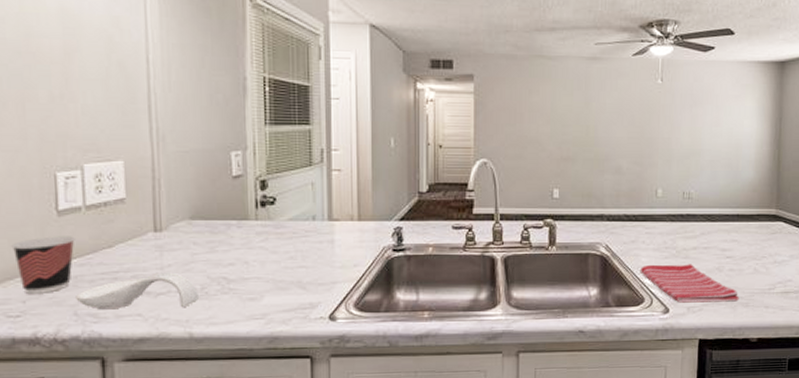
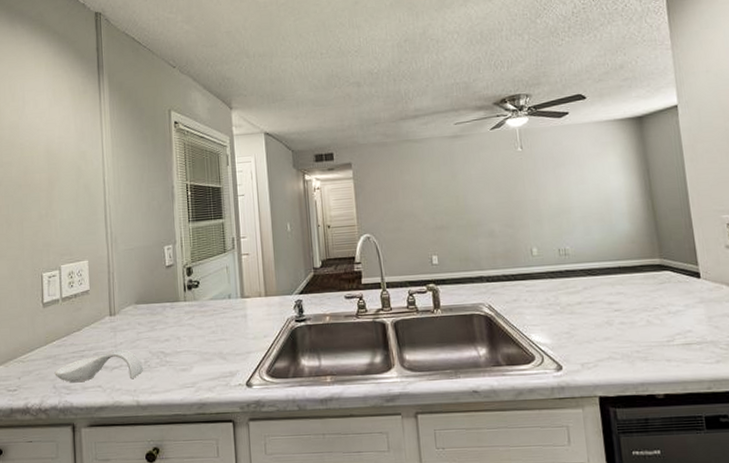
cup: present [11,236,75,294] -> none [12,323,55,371]
dish towel: present [640,264,739,303] -> none [526,319,636,360]

